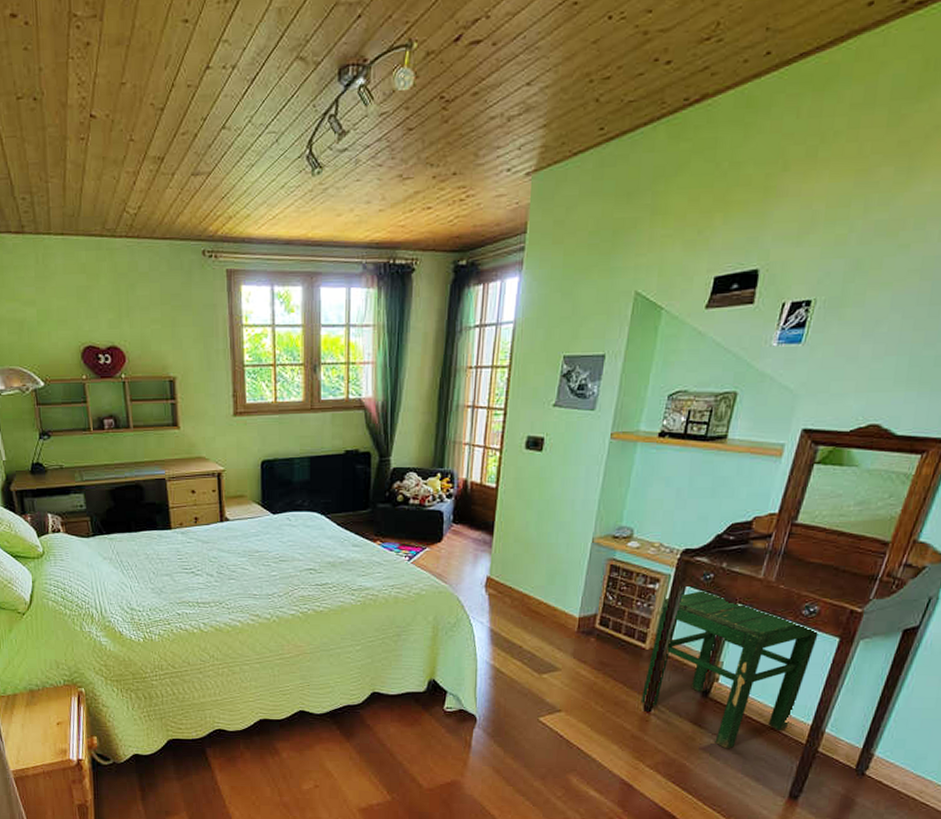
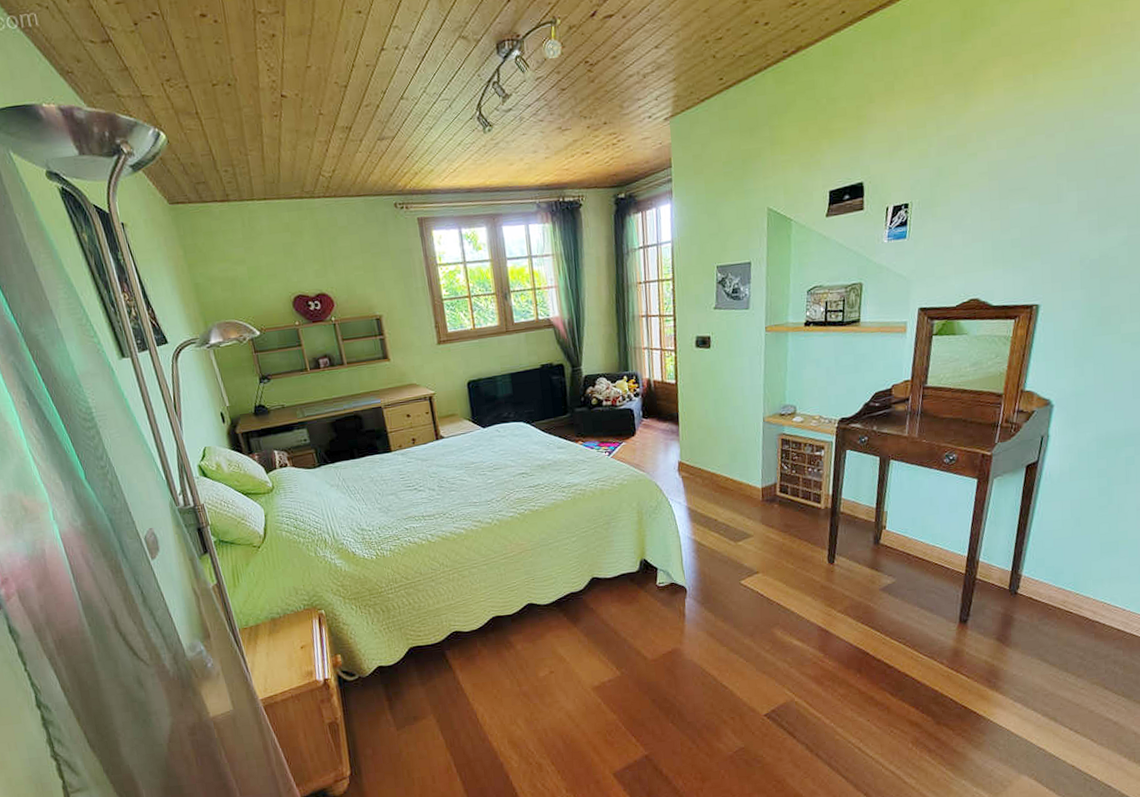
stool: present [640,589,820,749] -> none [824,451,961,587]

